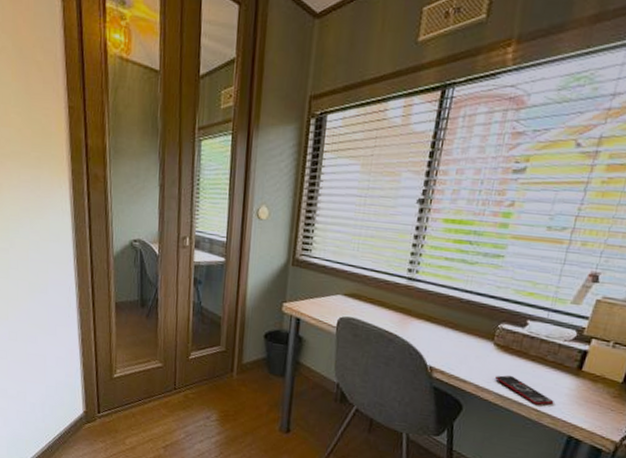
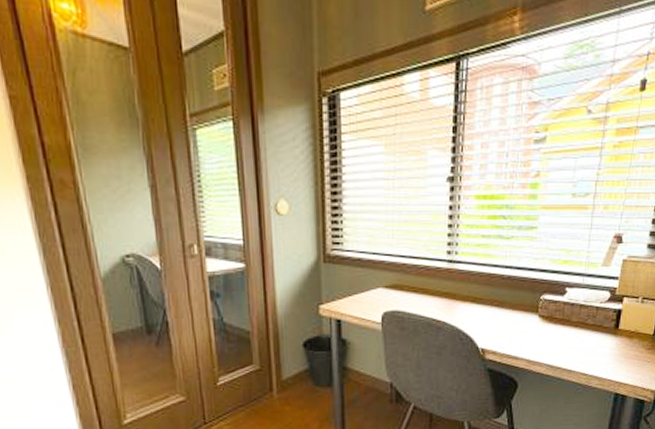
smartphone: present [495,375,554,405] -> none [544,345,599,369]

